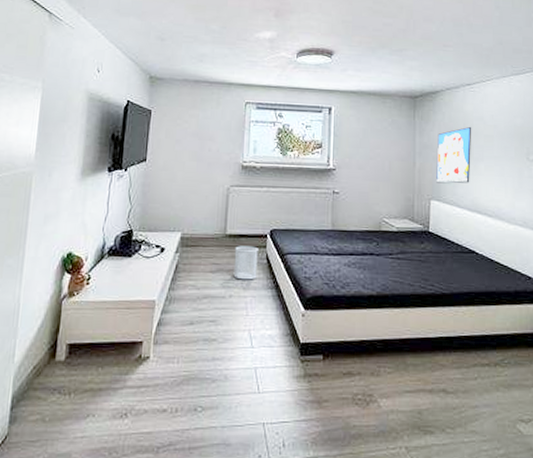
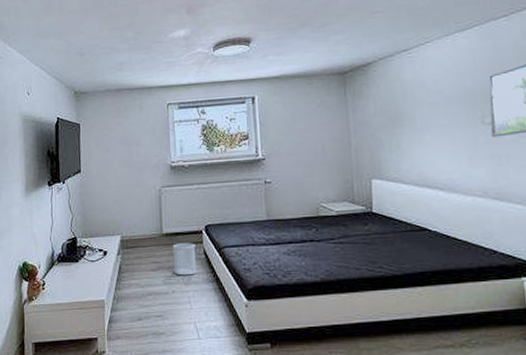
wall art: present [436,126,472,184] -> none [373,95,415,161]

